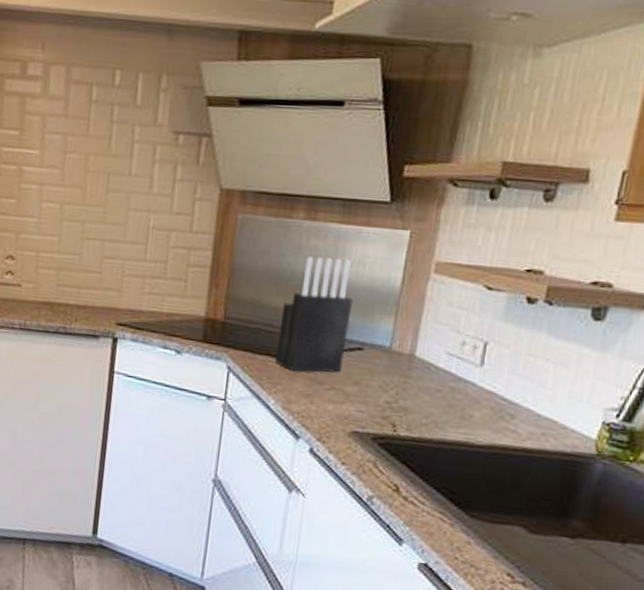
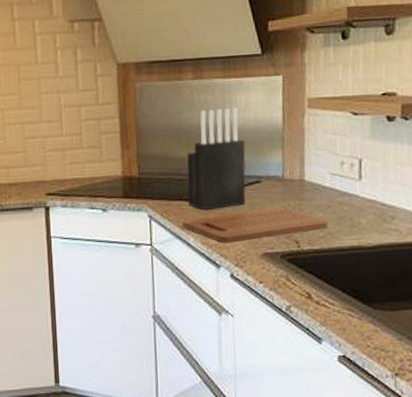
cutting board: none [263,378,435,416] -> present [182,208,328,243]

